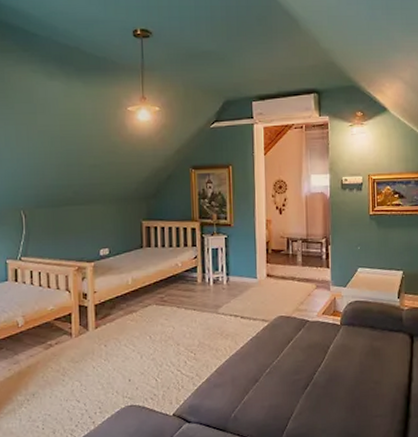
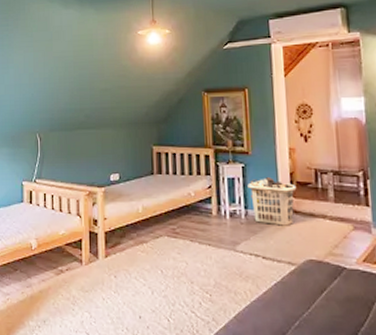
clothes hamper: none [229,245,271,289] -> present [247,176,297,226]

